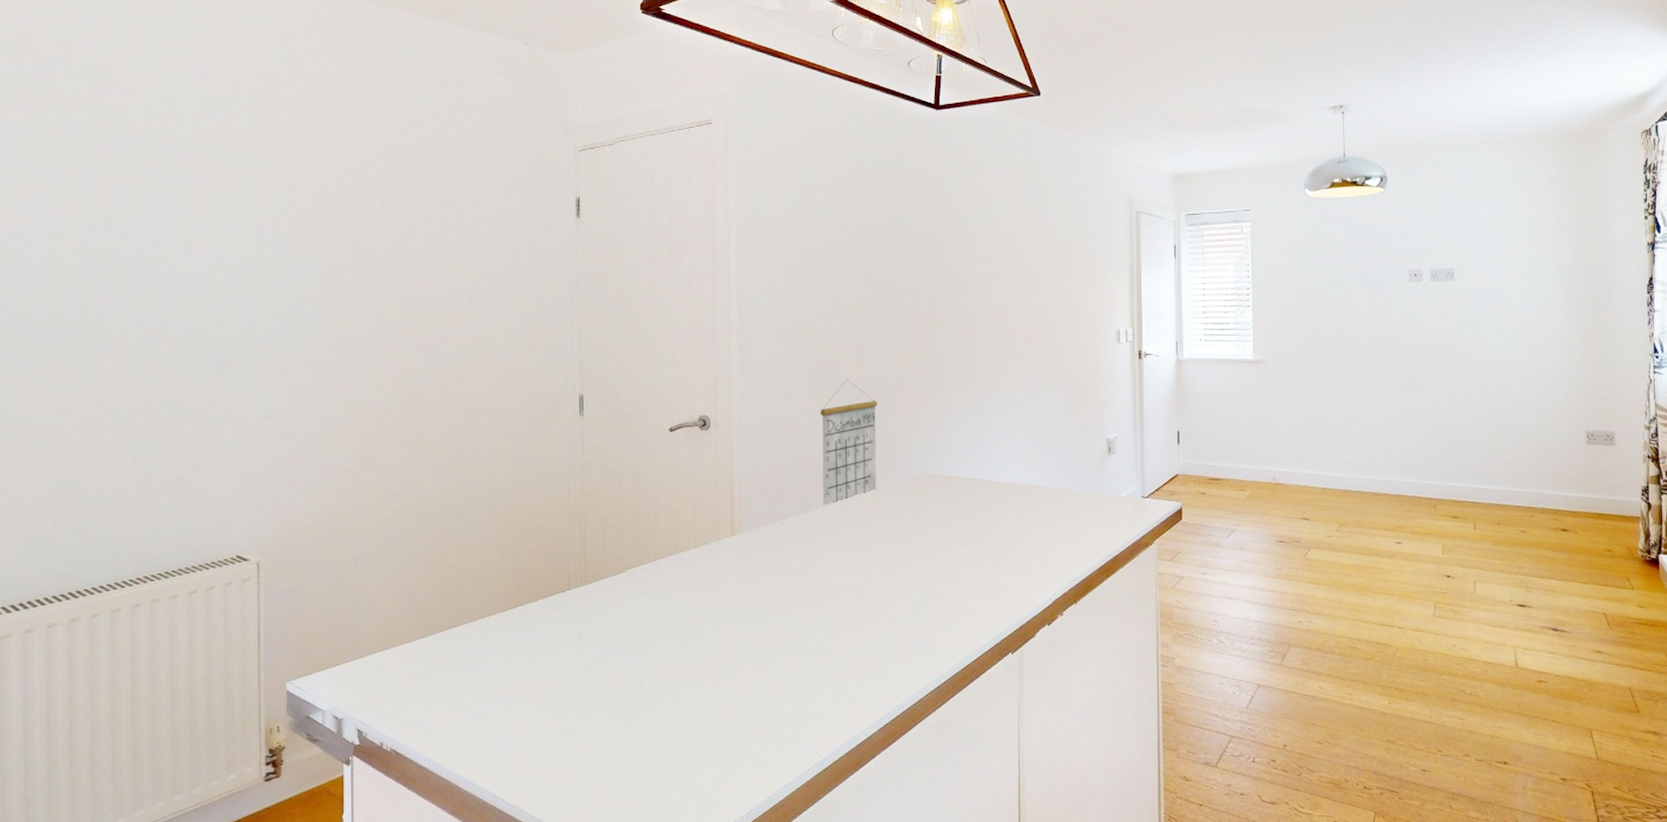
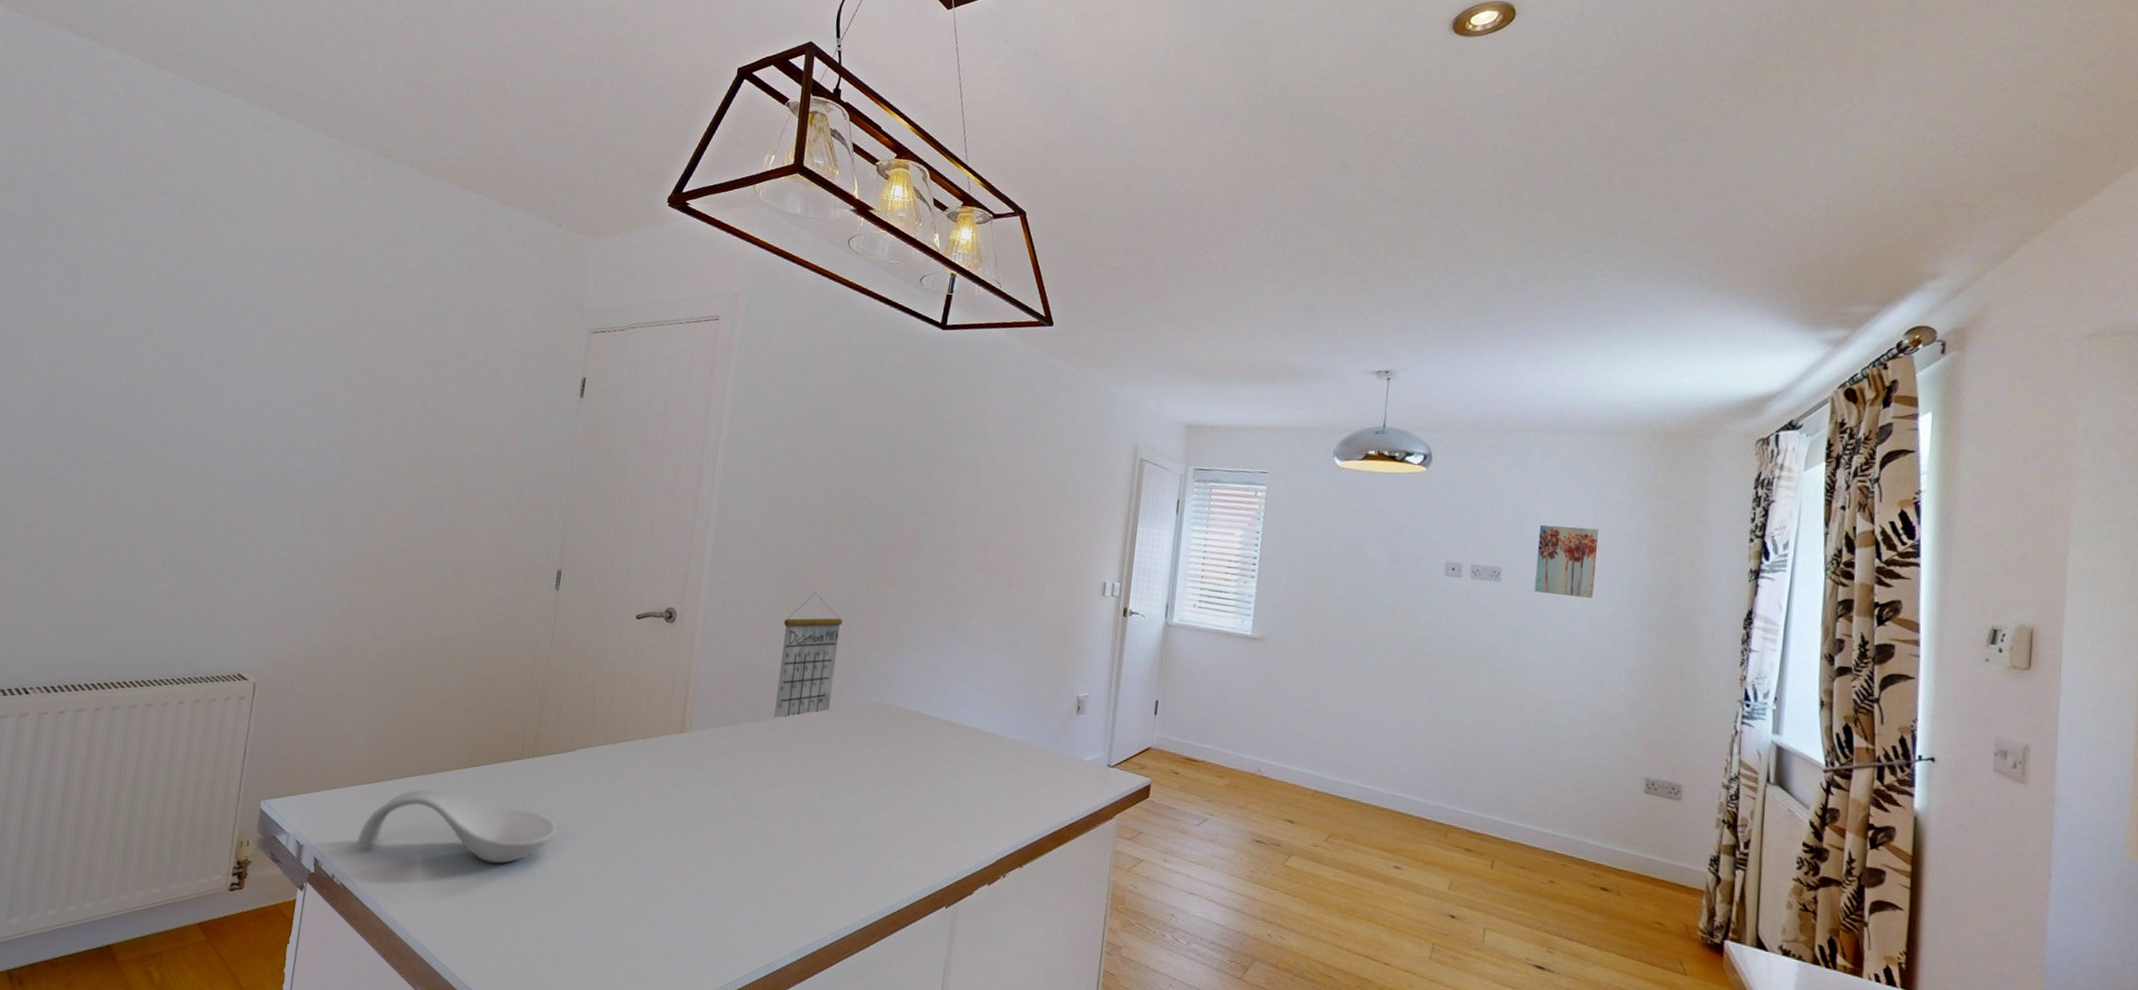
spoon rest: none [402,635,617,712] -> present [356,788,557,864]
wall art: none [1481,224,1530,285] -> present [1534,524,1599,598]

